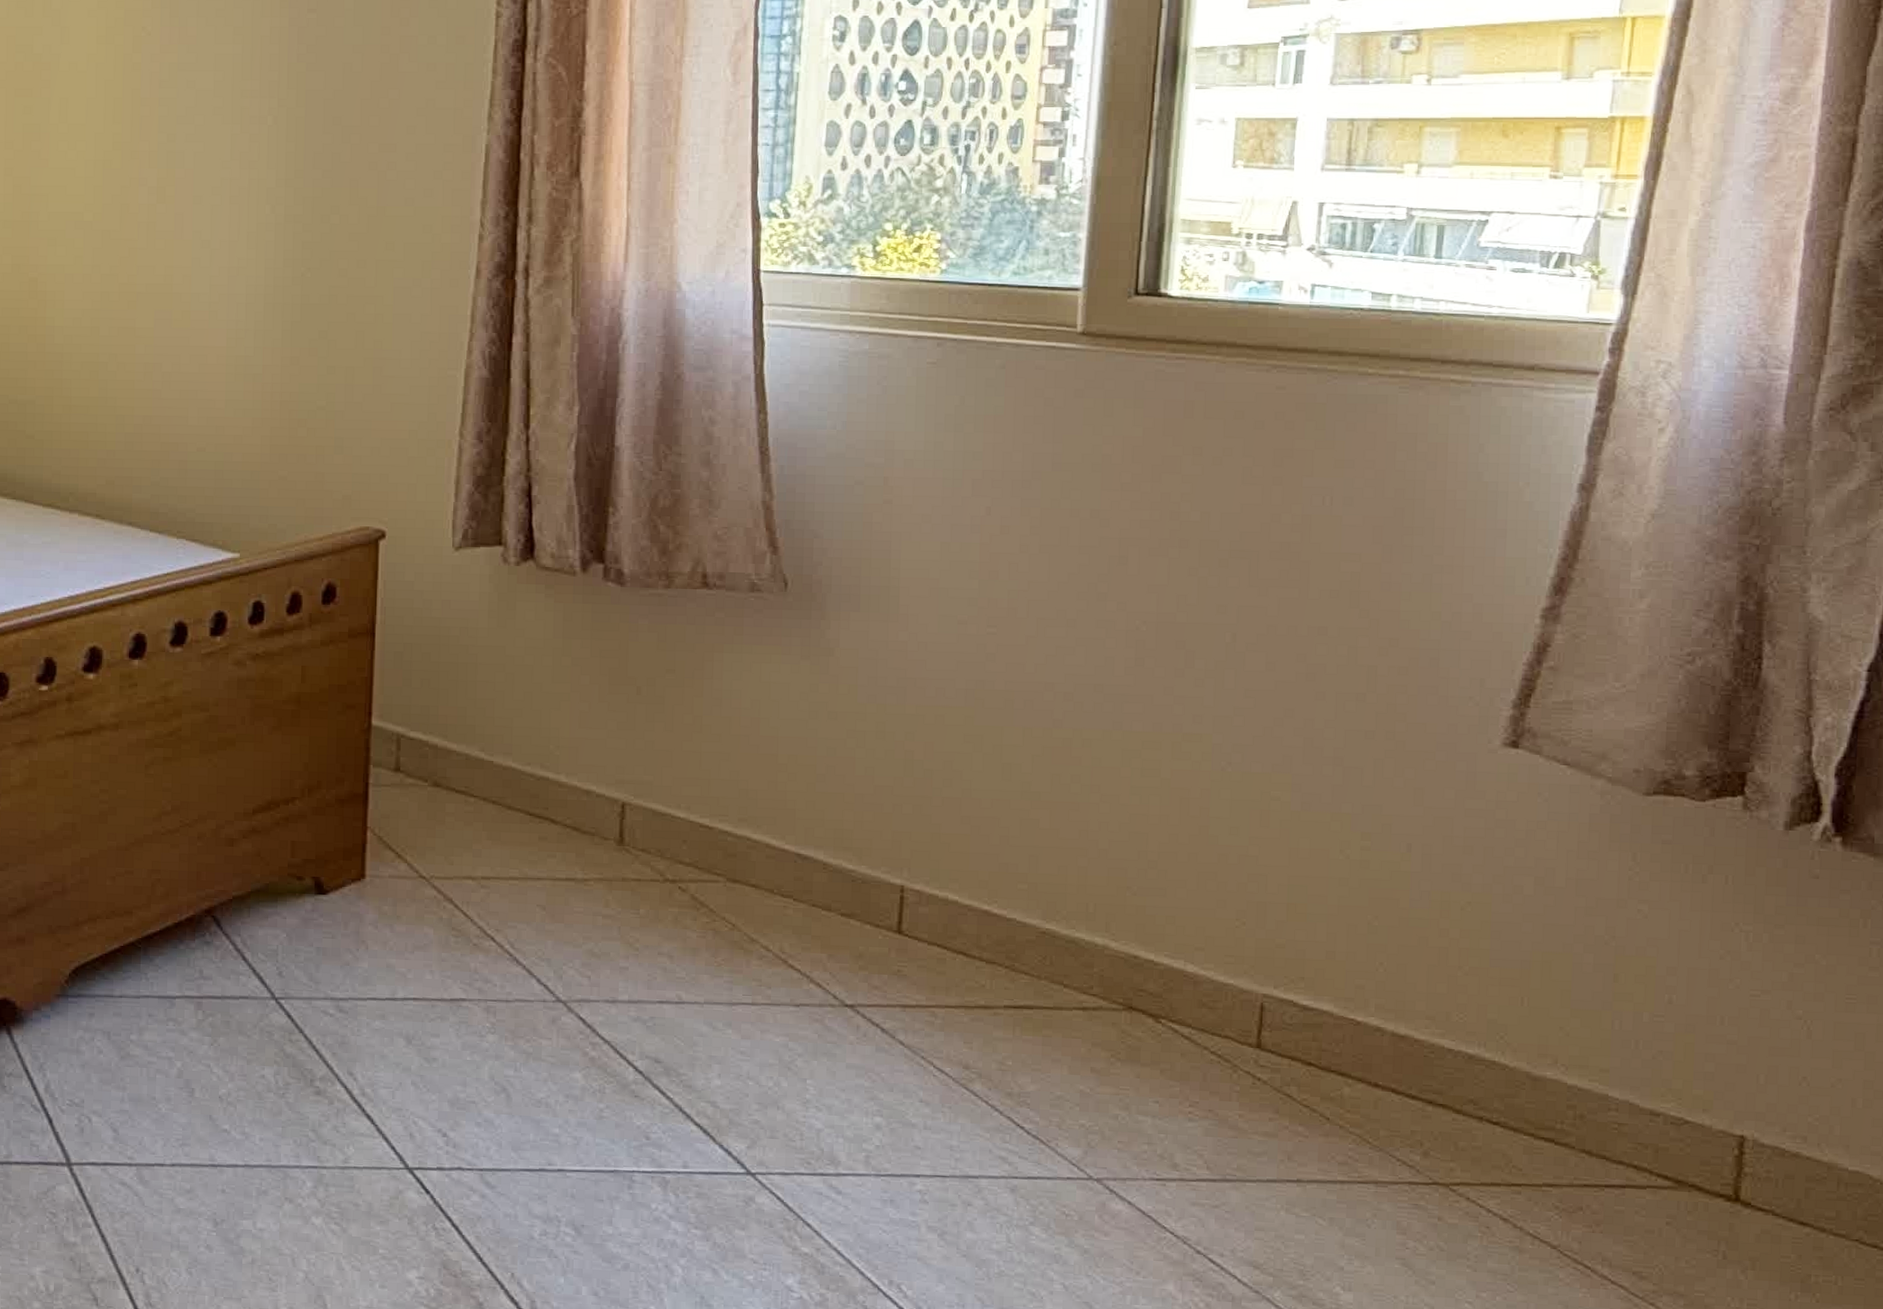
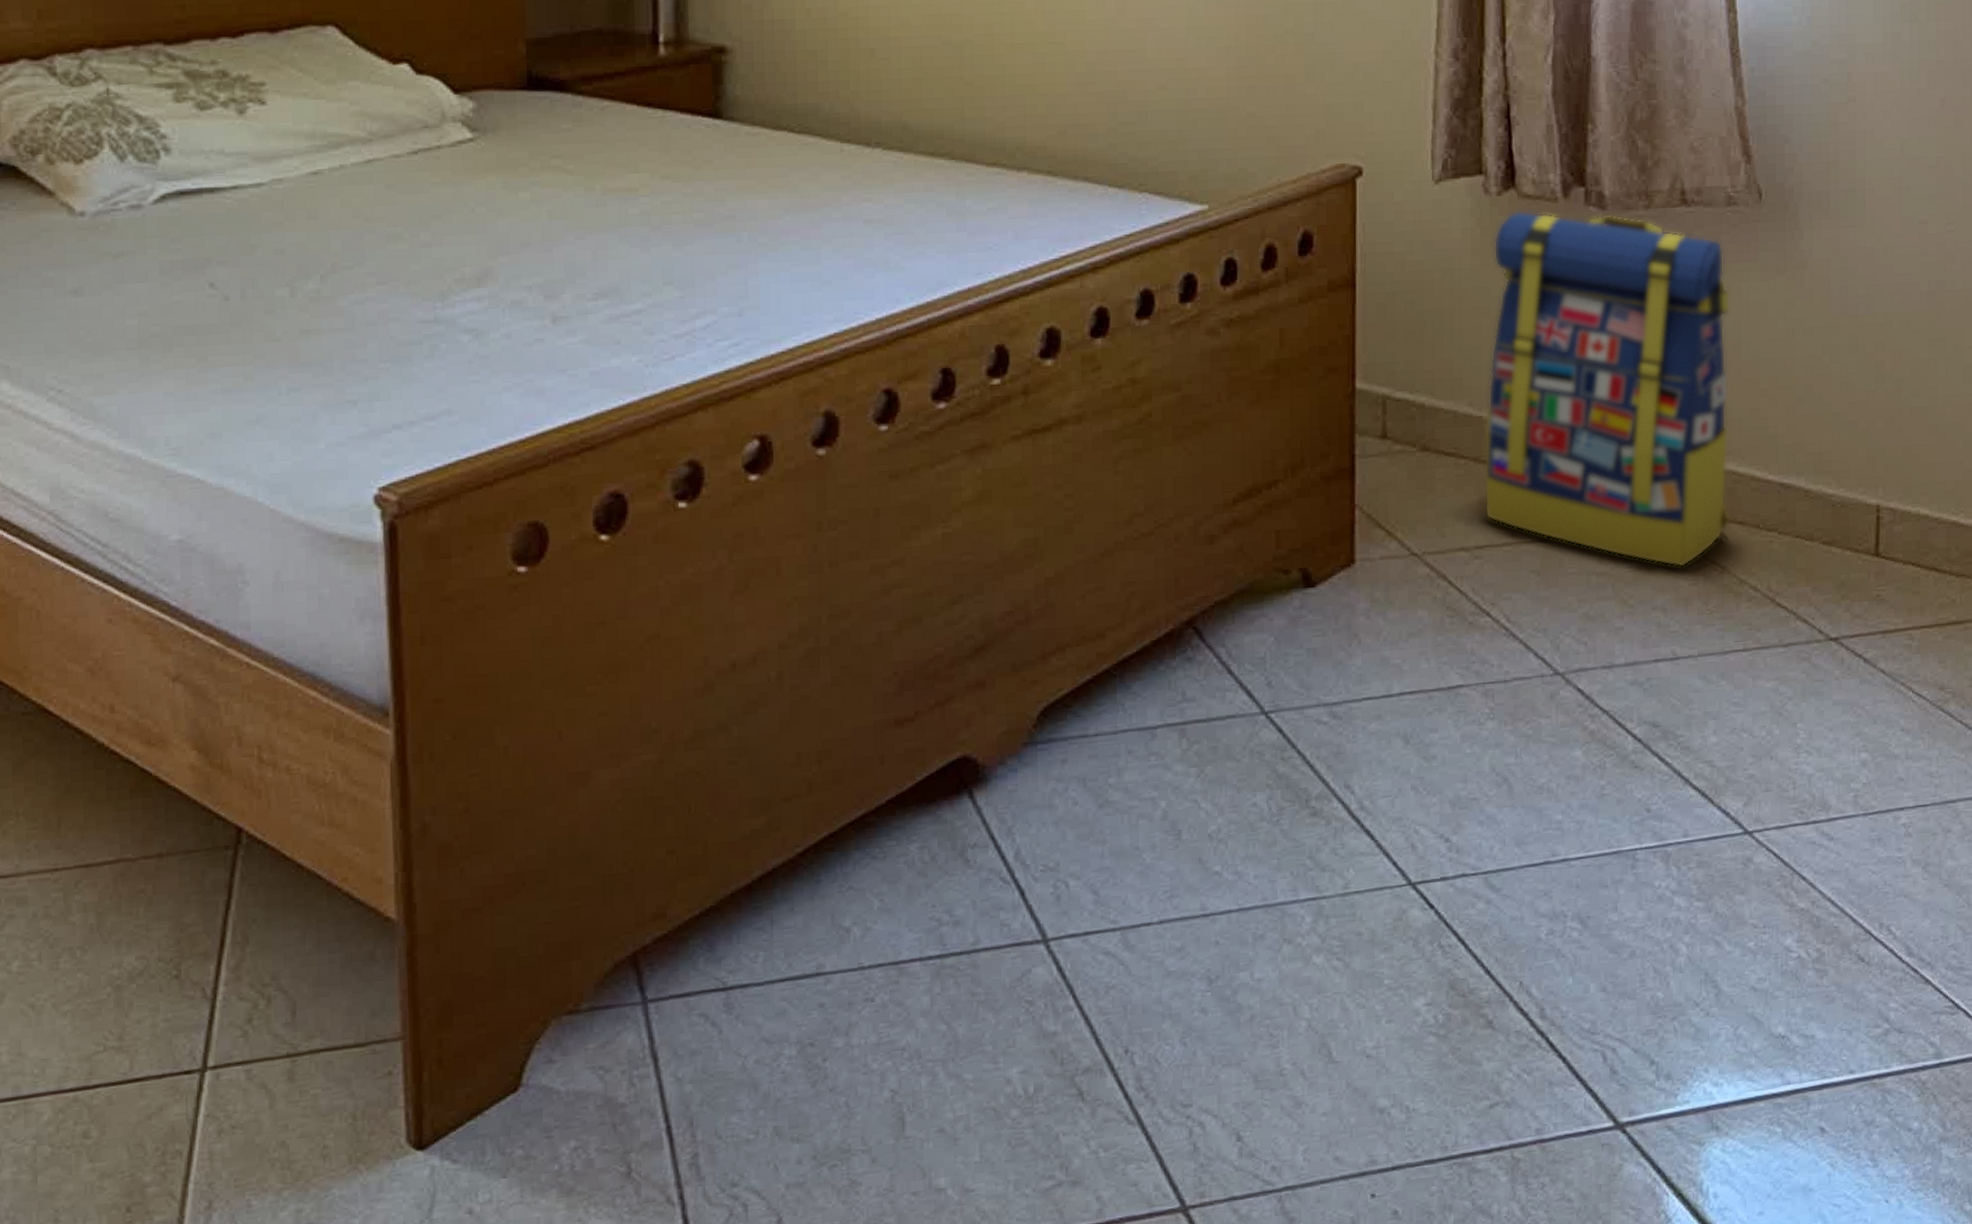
backpack: none [492,580,751,921] -> present [1484,210,1731,568]

